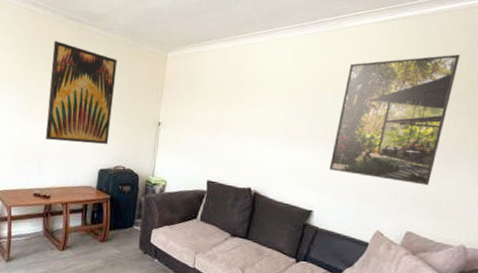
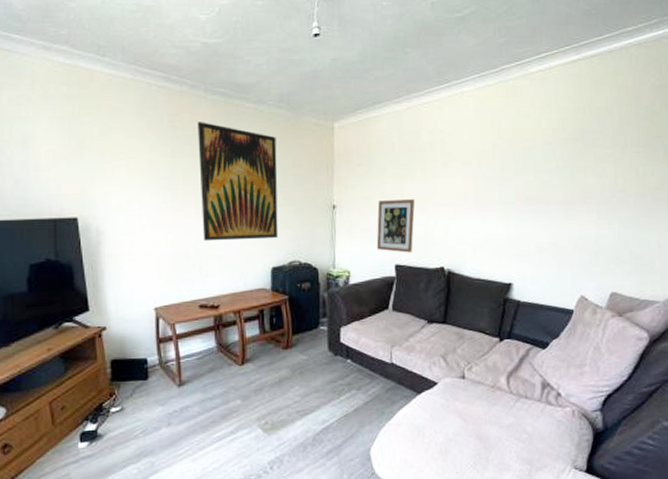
wall art: none [192,123,232,172] -> present [376,199,415,253]
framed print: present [329,54,460,186] -> none [526,93,653,241]

